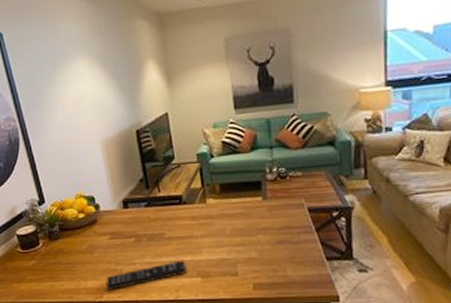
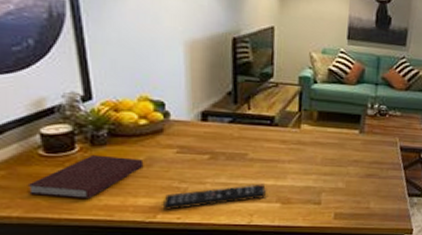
notebook: none [14,247,88,285] -> present [27,154,144,198]

